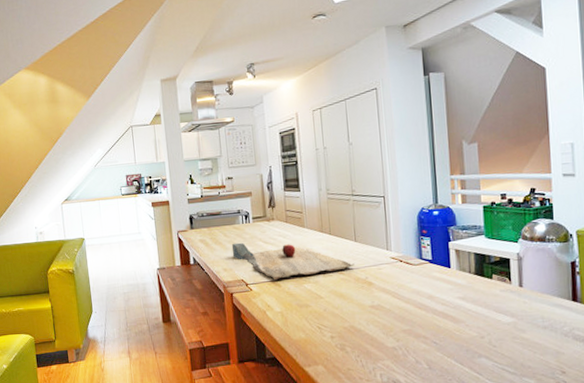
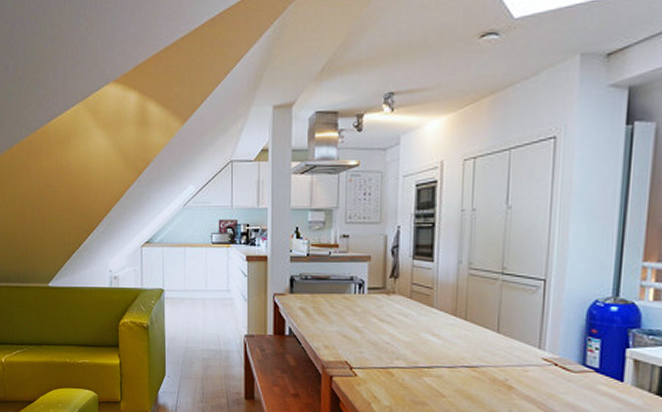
cutting board: present [231,242,354,281] -> none [337,316,492,368]

